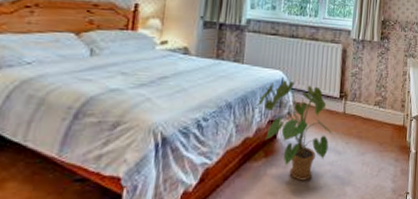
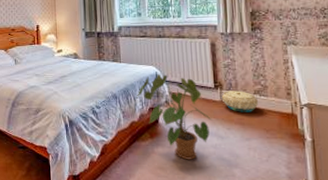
basket: none [344,101,378,125] -> present [221,91,259,112]

